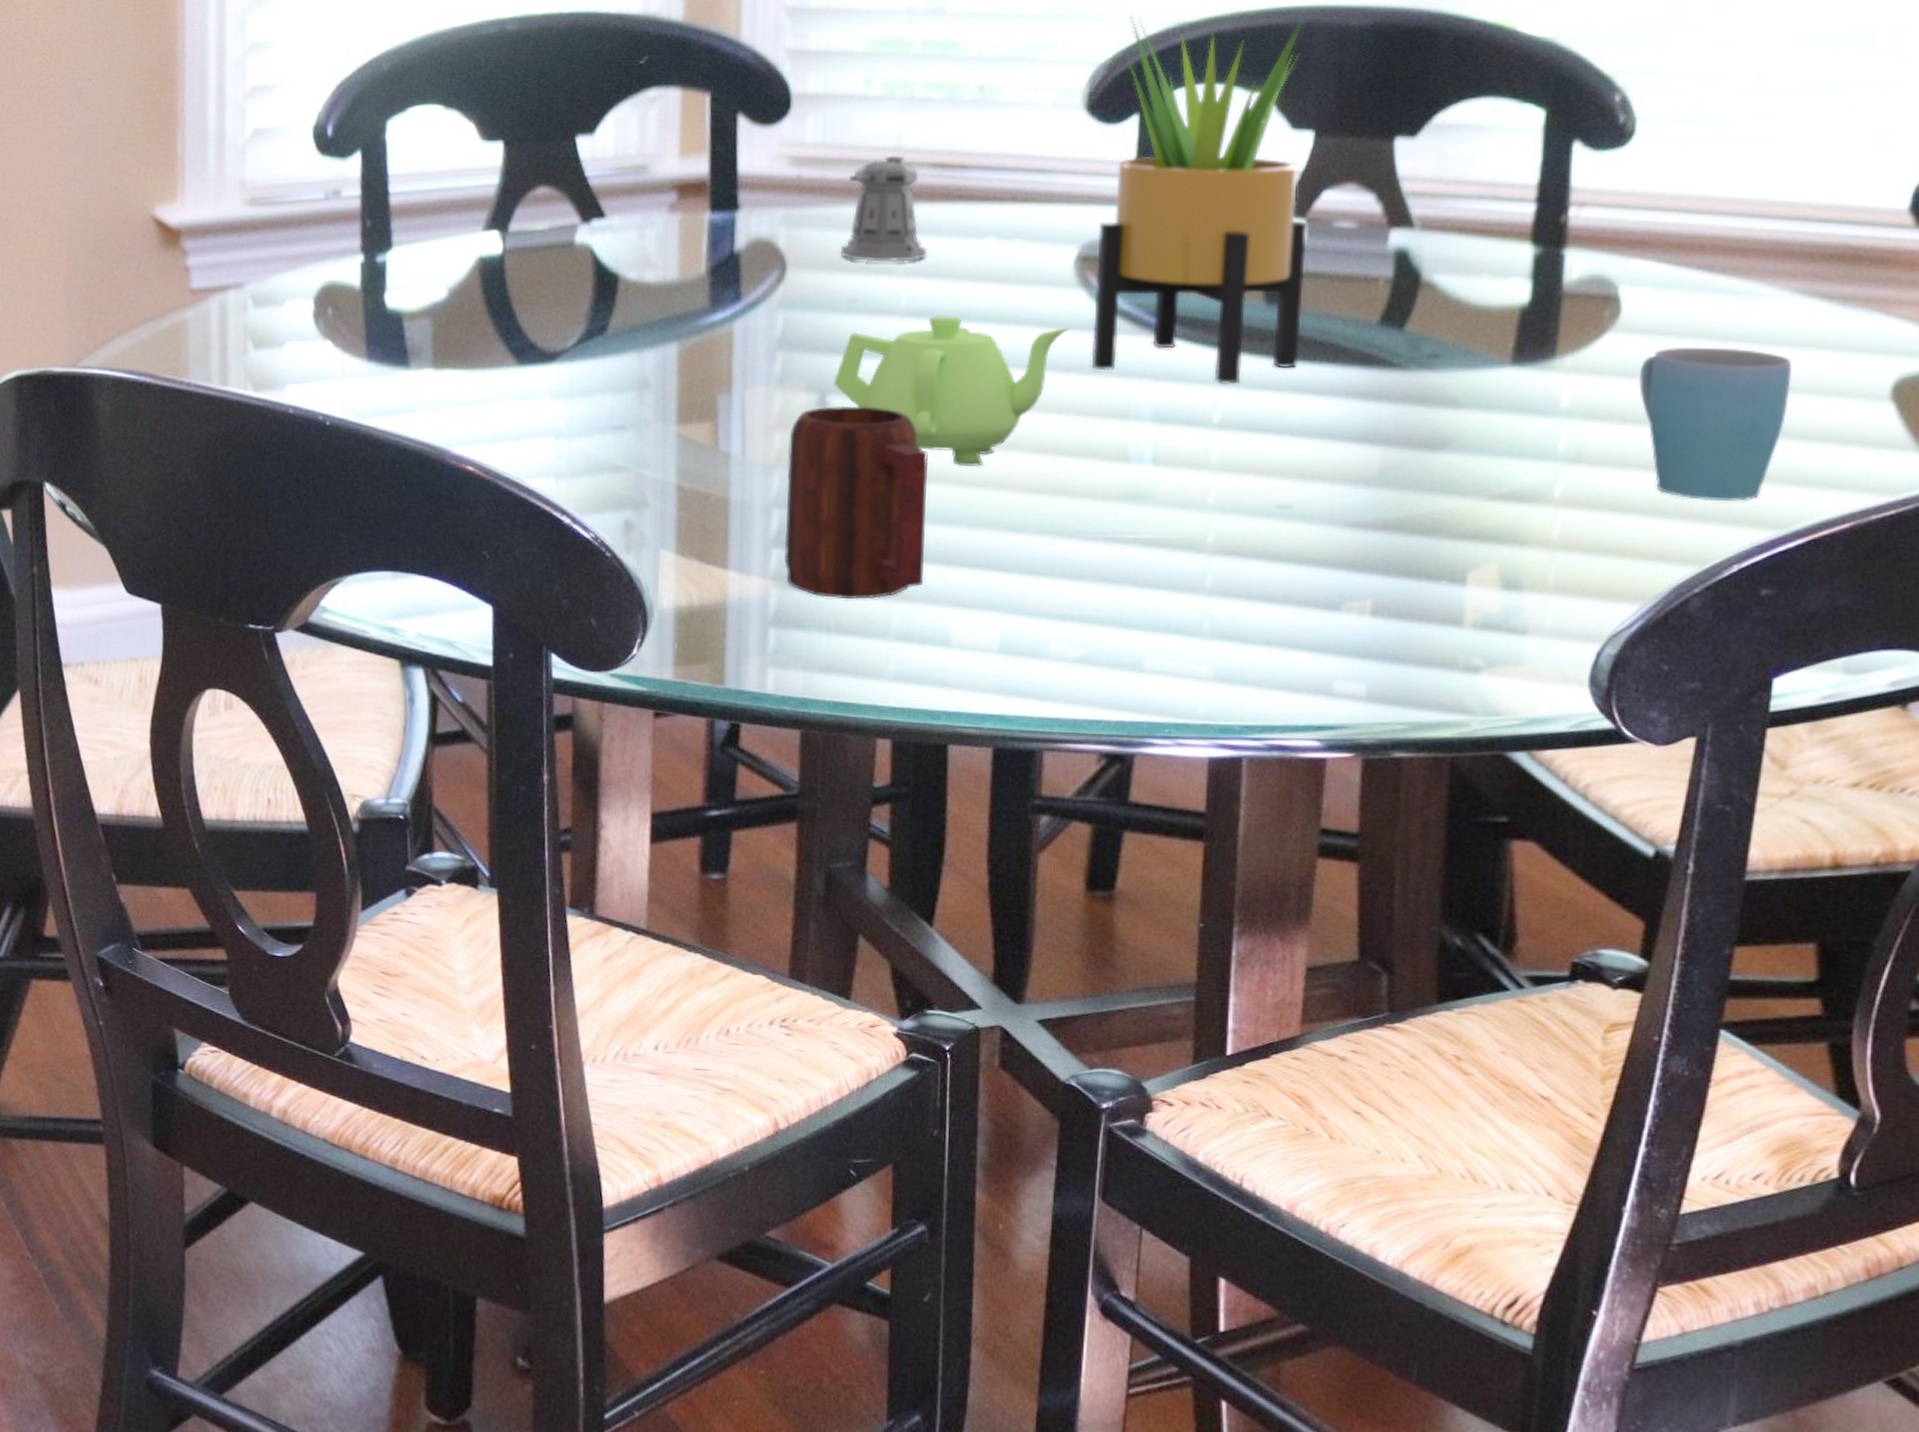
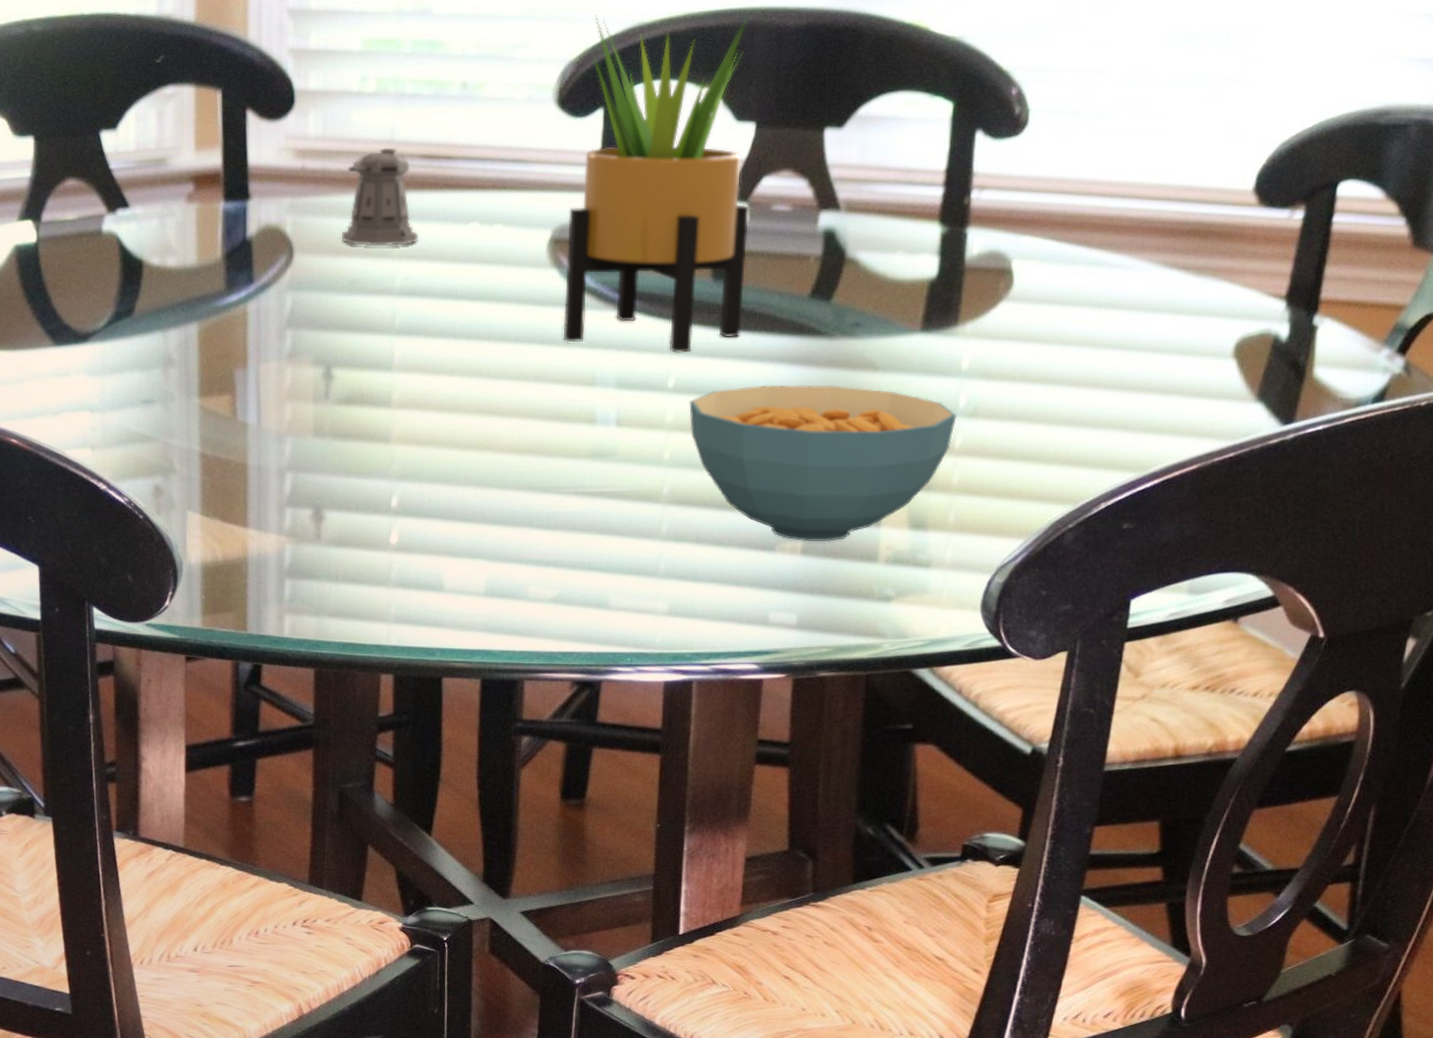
mug: present [784,405,929,599] -> none [297,378,422,551]
teapot: present [832,316,1070,466] -> none [337,295,544,430]
cereal bowl: none [1238,422,1556,601] -> present [689,385,957,542]
mug: present [1639,347,1791,502] -> none [1027,313,1153,449]

